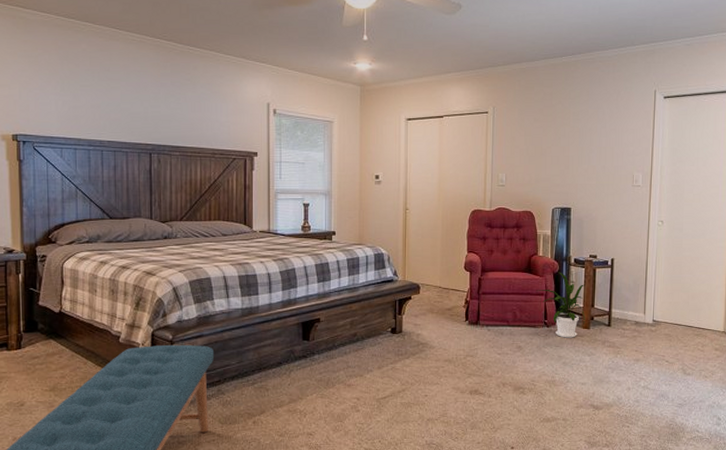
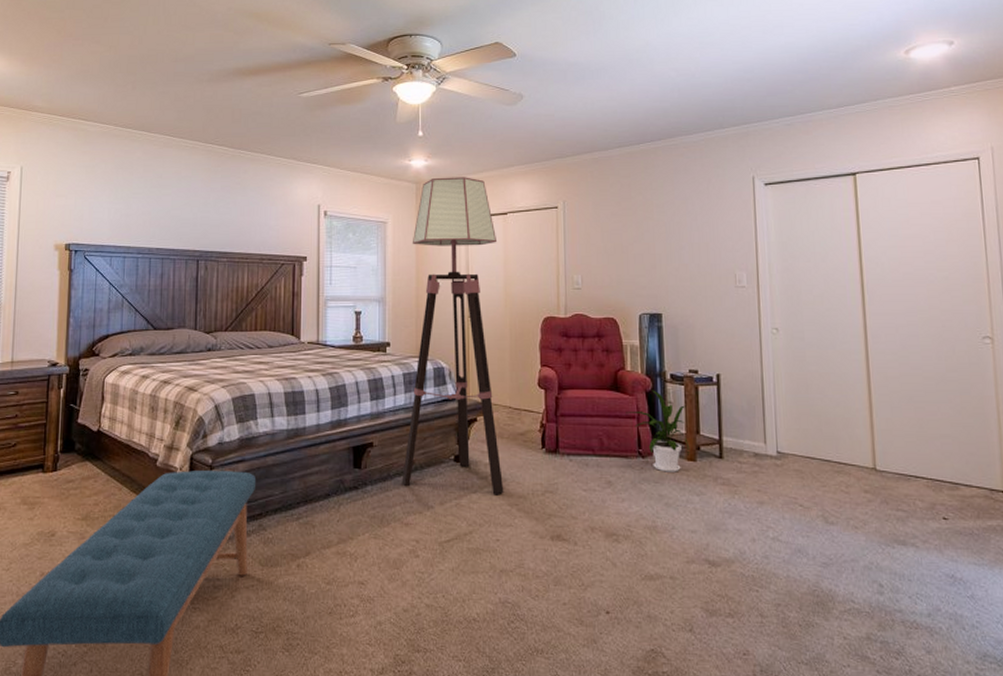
floor lamp: none [345,81,434,360] -> present [401,177,504,495]

